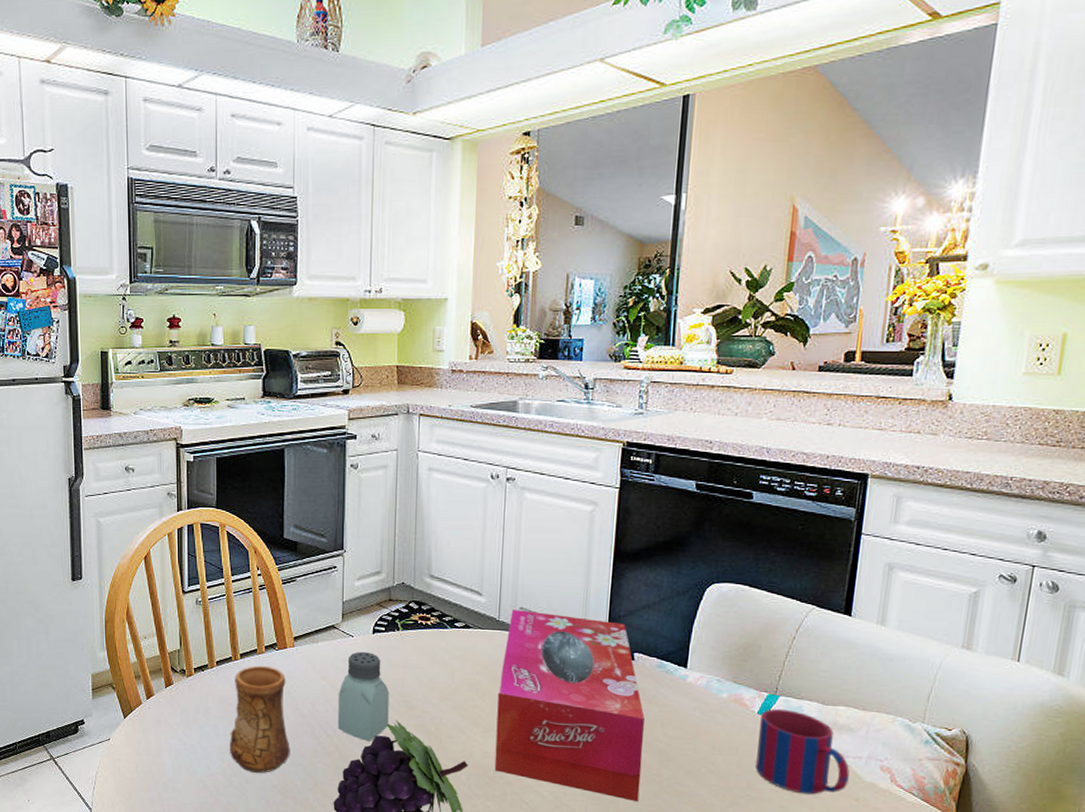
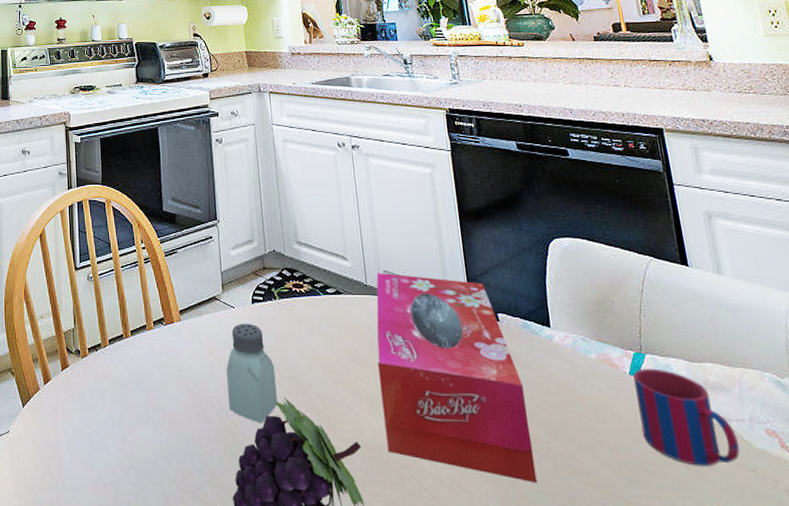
cup: present [230,665,290,773] -> none [125,342,186,465]

